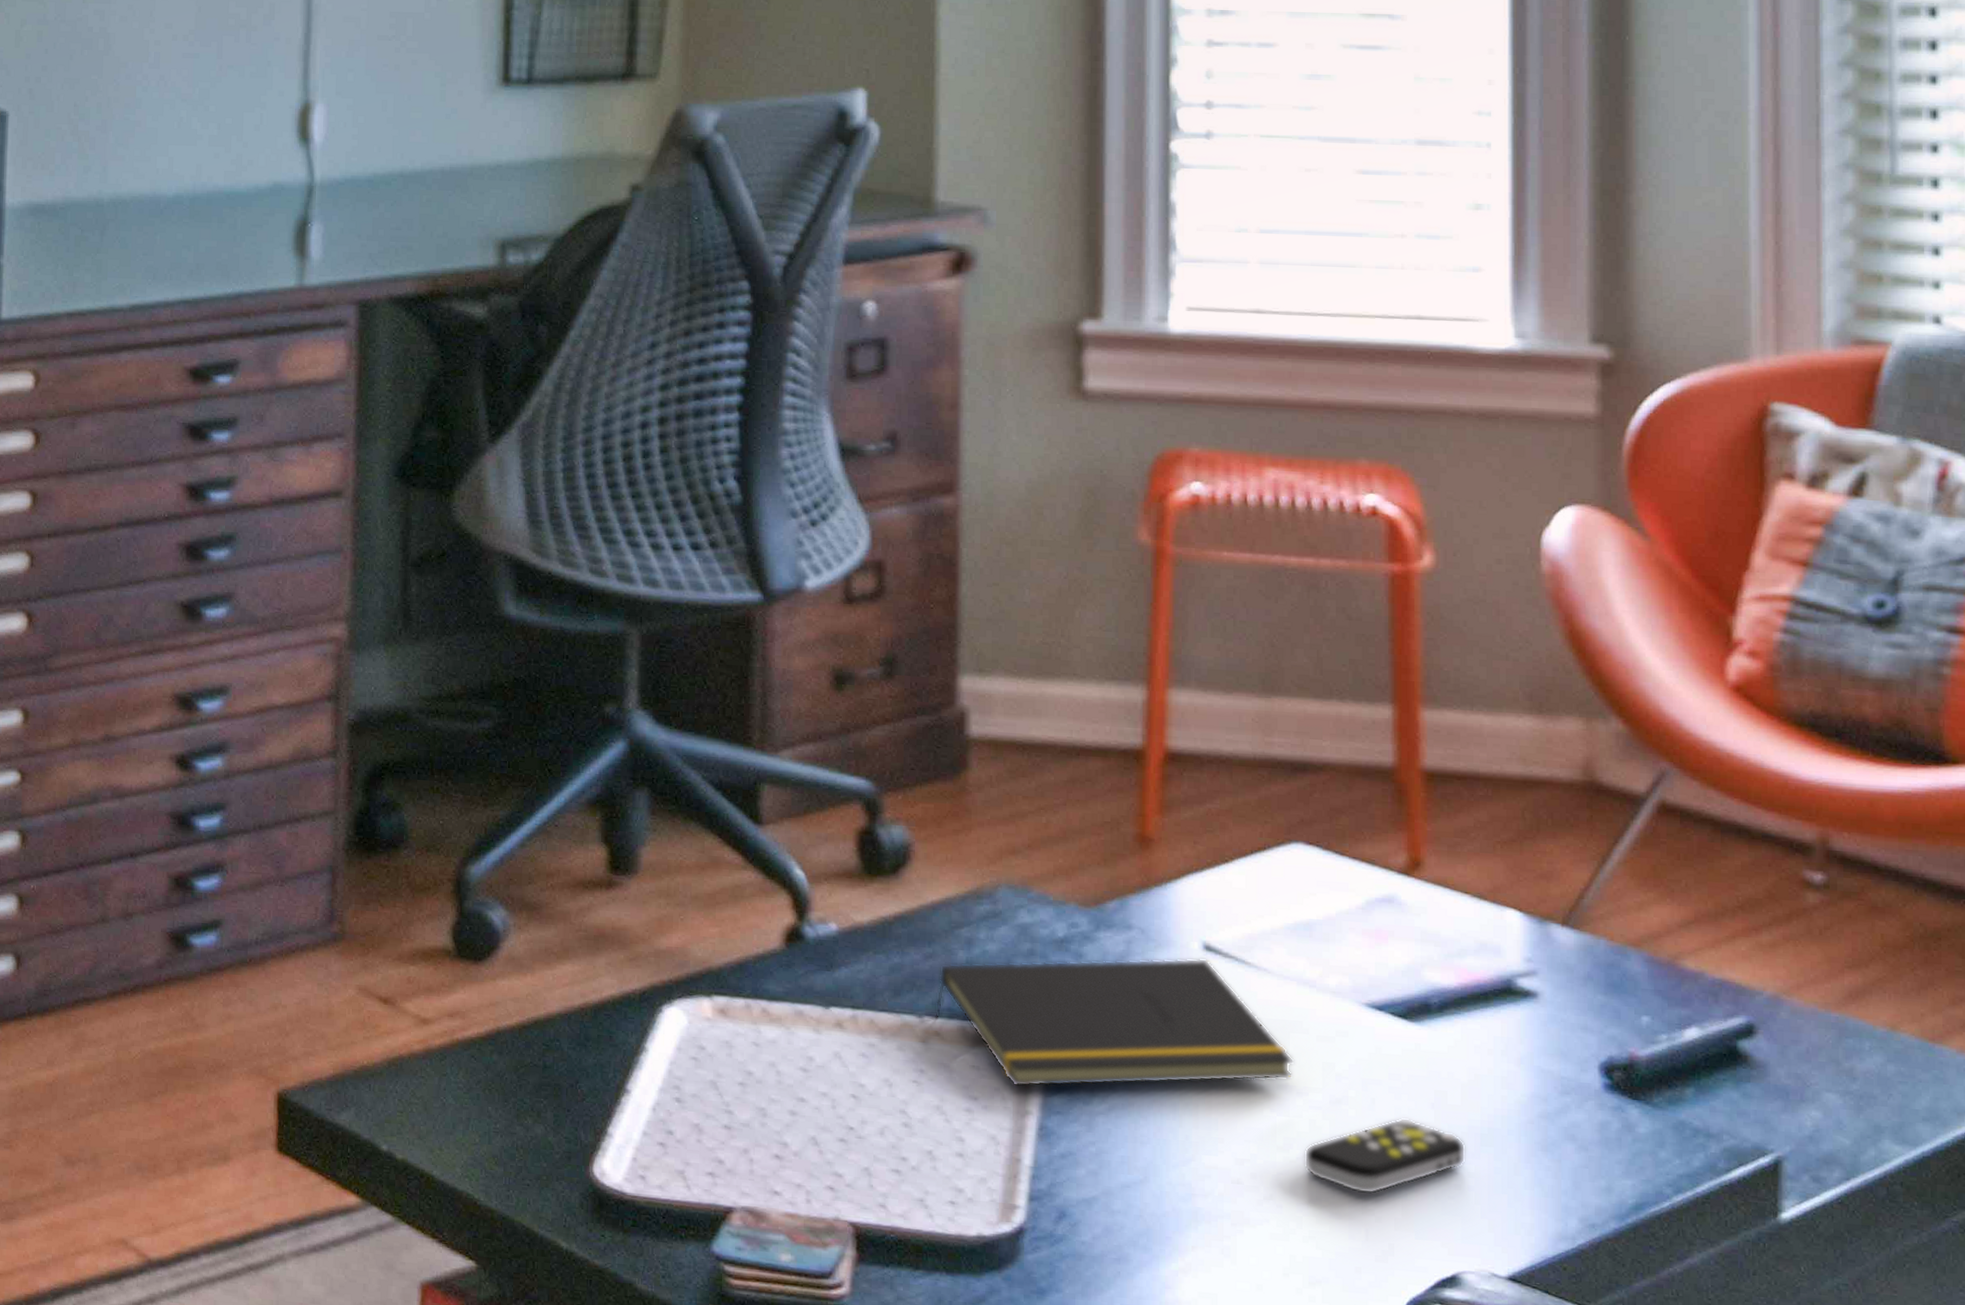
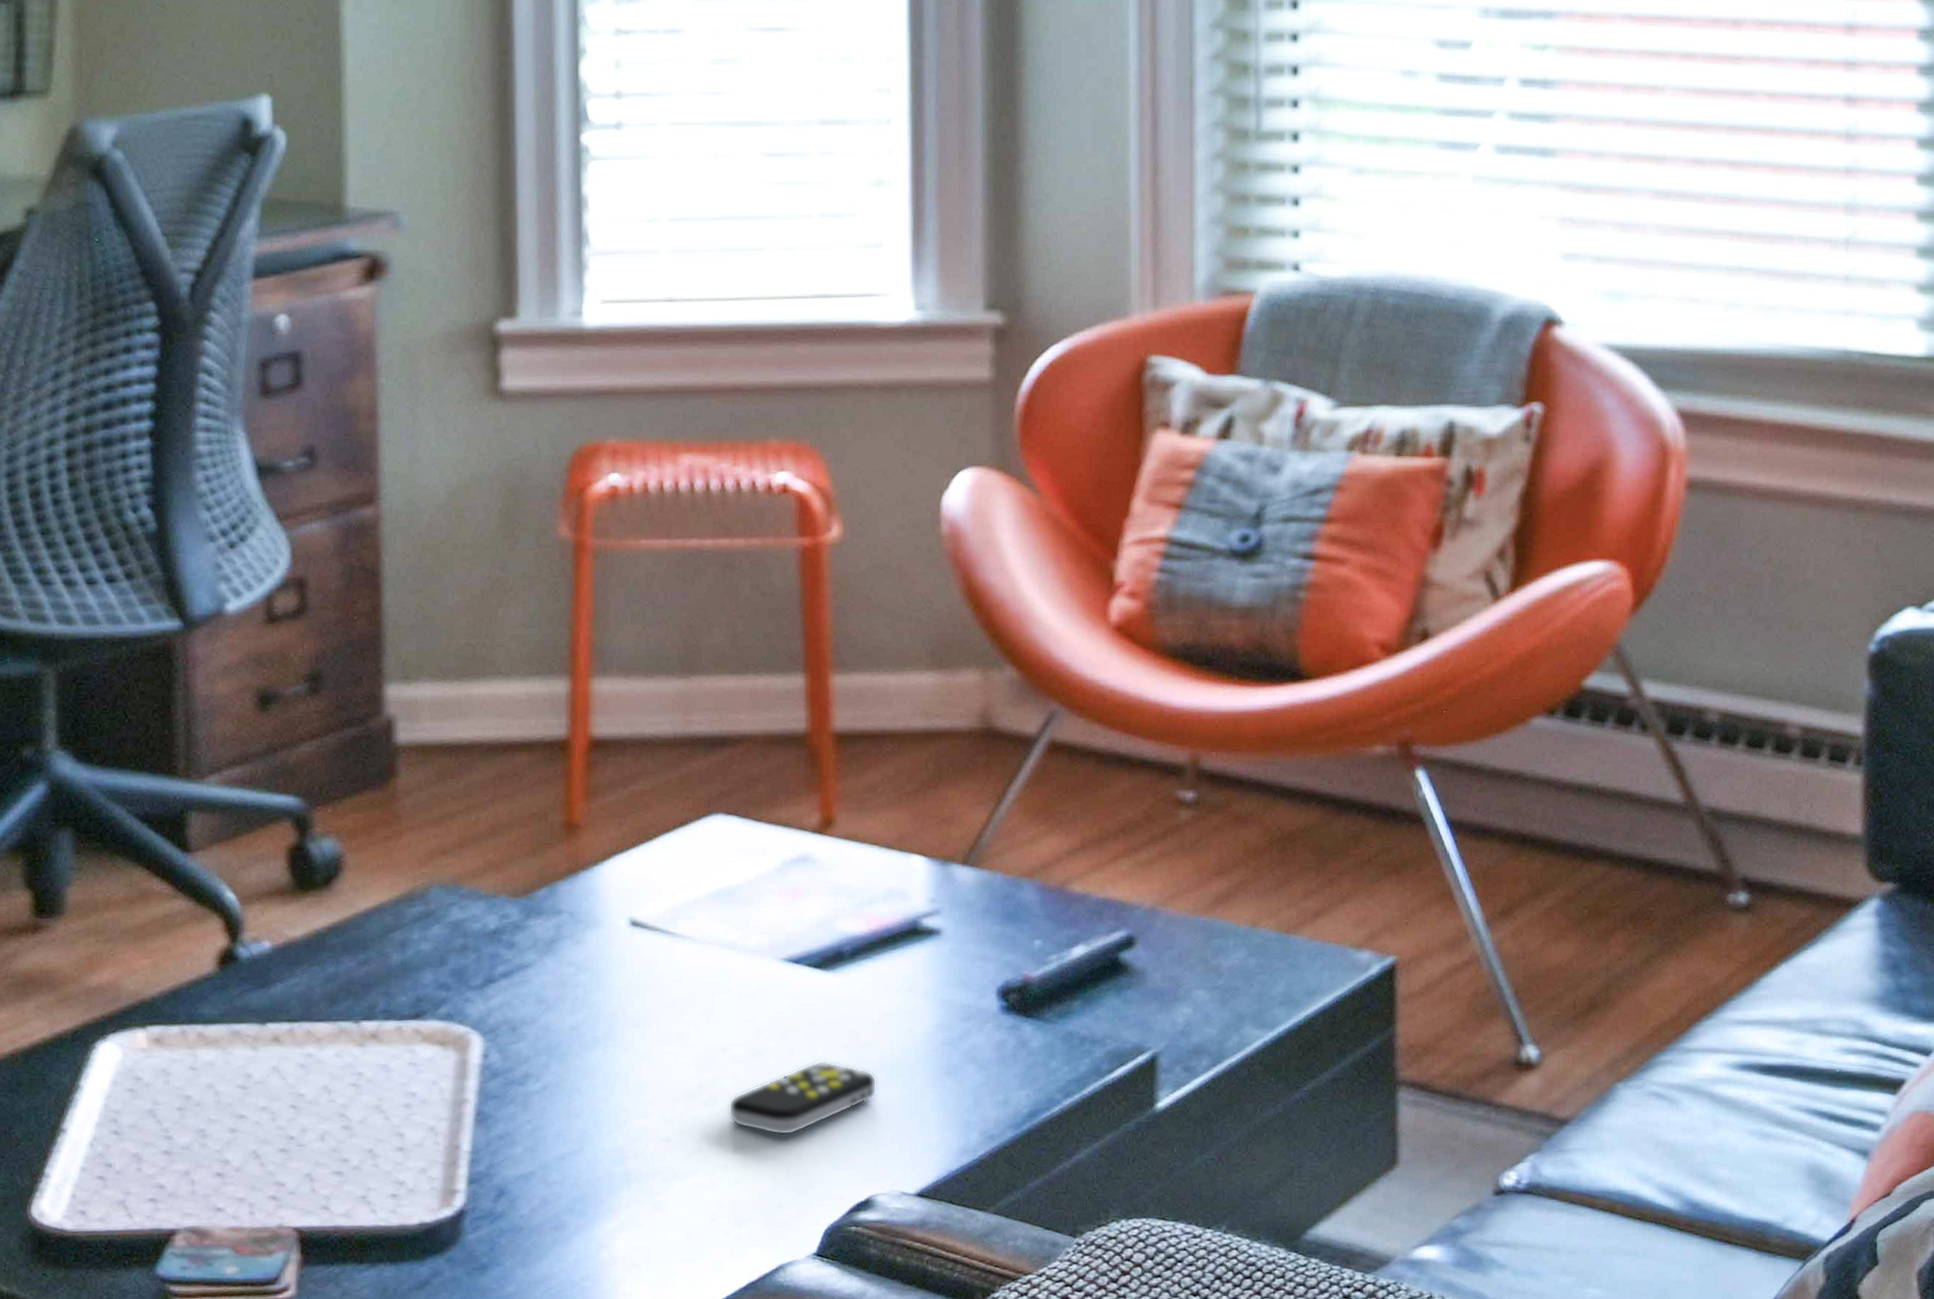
notepad: present [935,958,1293,1088] -> none [371,933,717,1078]

